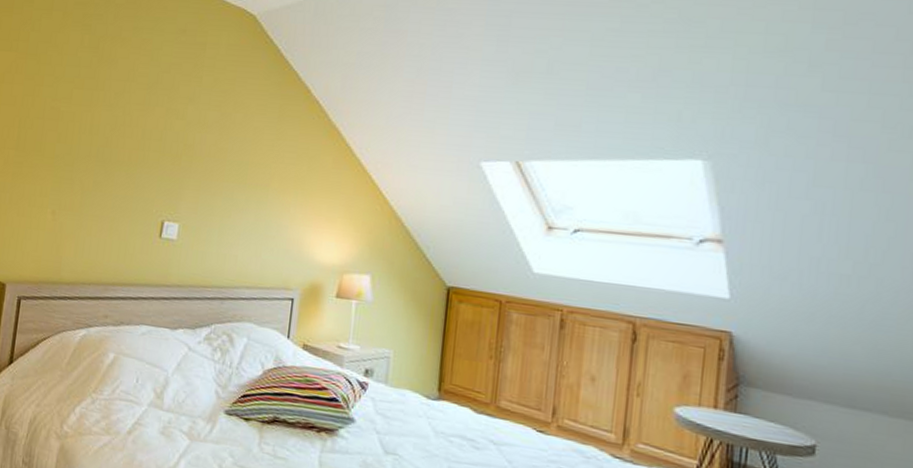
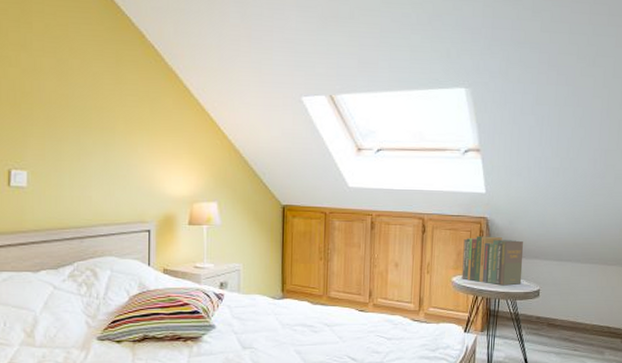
books: none [688,355,789,433] -> present [461,236,523,286]

